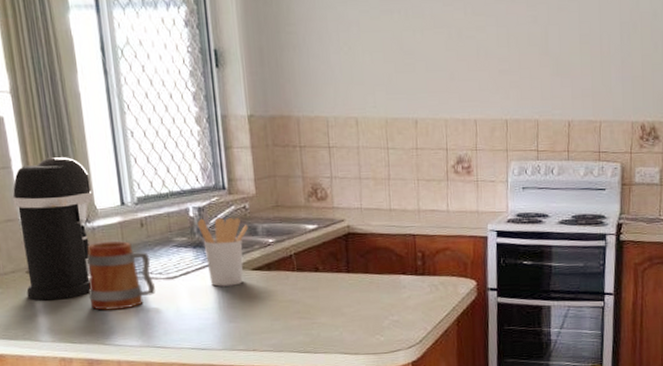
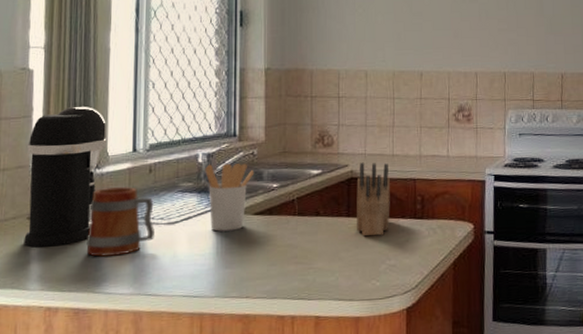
knife block: none [354,217,390,293] -> present [356,162,390,237]

